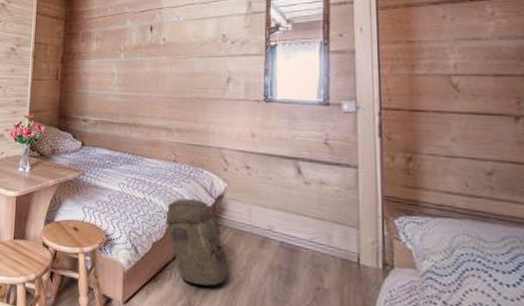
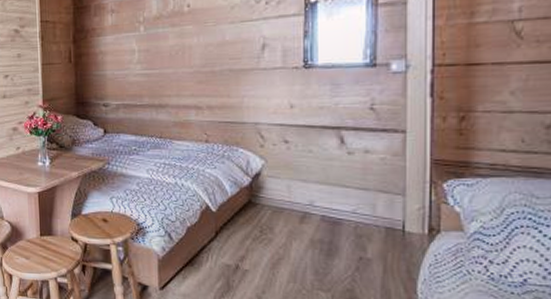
backpack: present [164,198,230,286] -> none [198,179,269,265]

